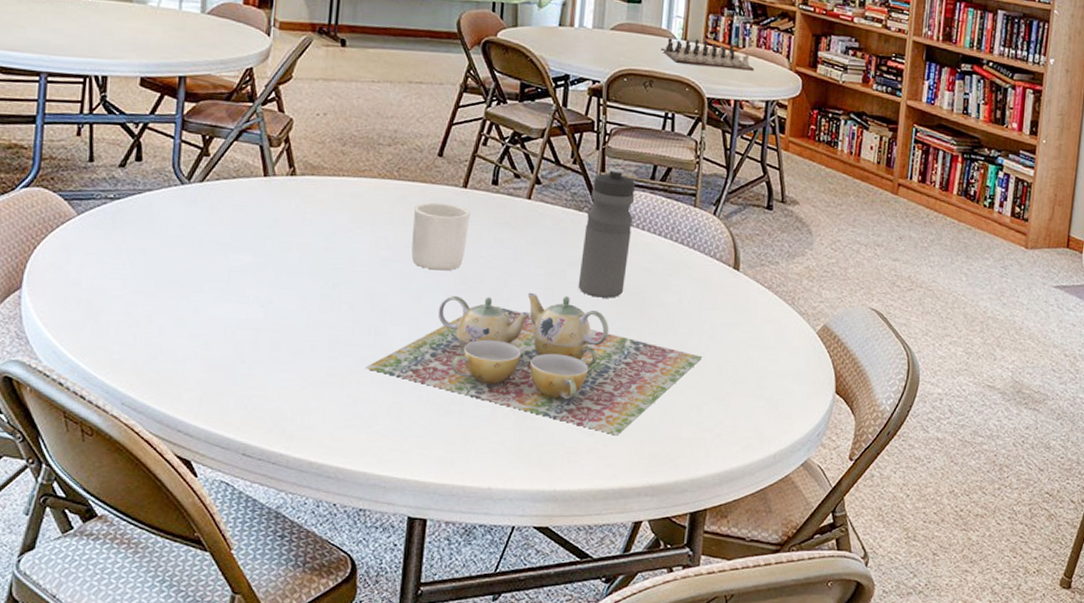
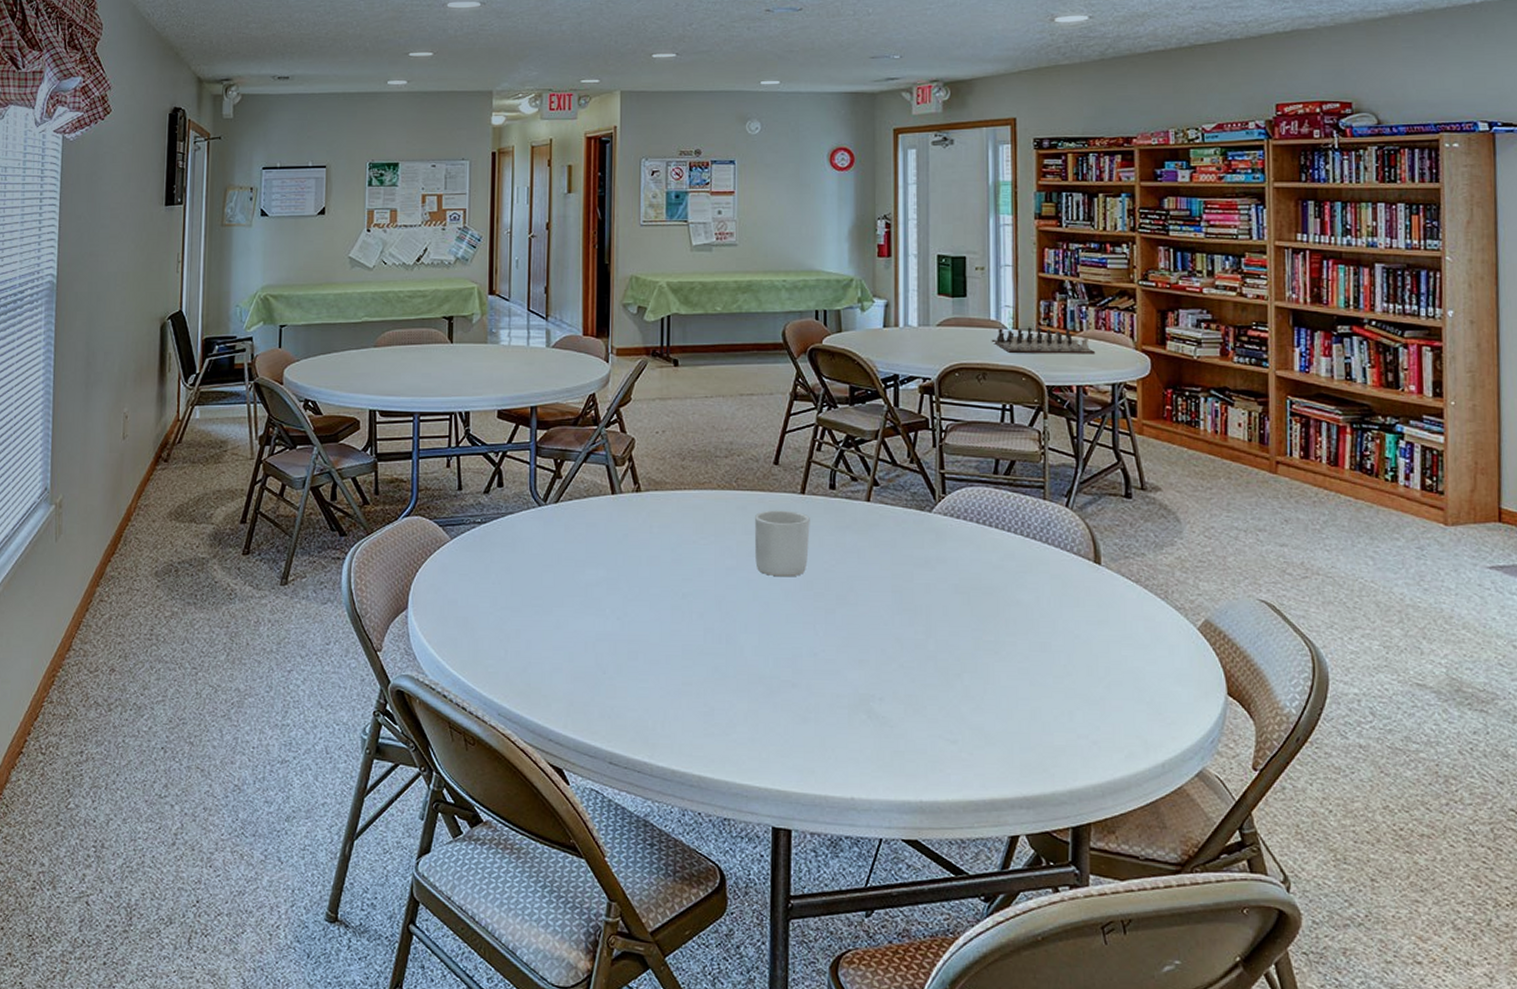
tea set: present [365,292,703,436] -> none [719,595,1069,743]
water bottle: present [578,167,636,298] -> none [926,464,979,599]

